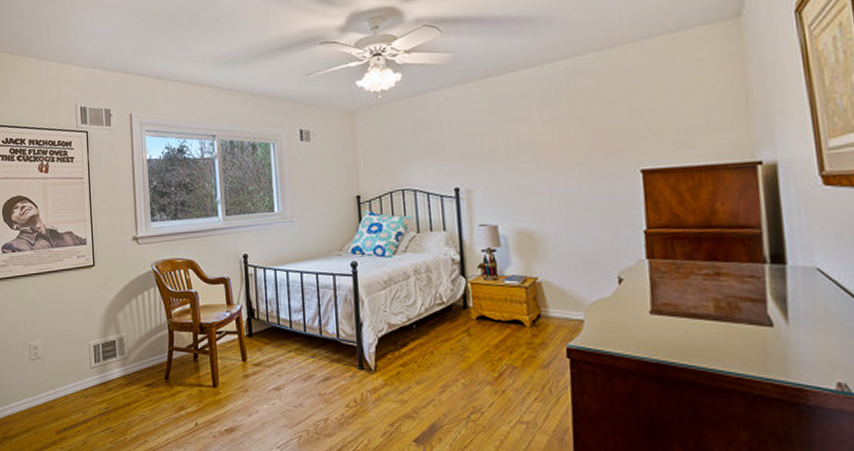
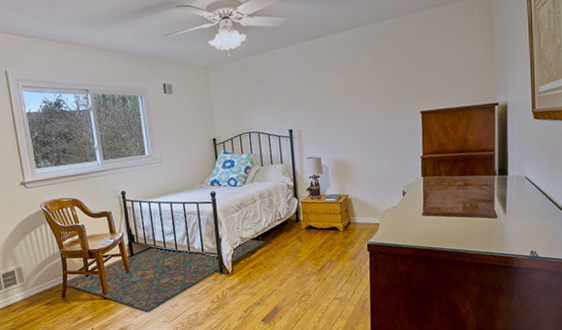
rug: none [169,325,420,410] -> present [65,239,265,312]

